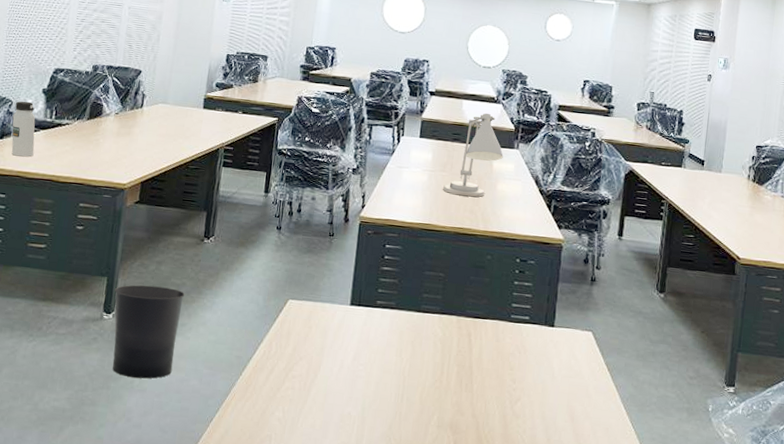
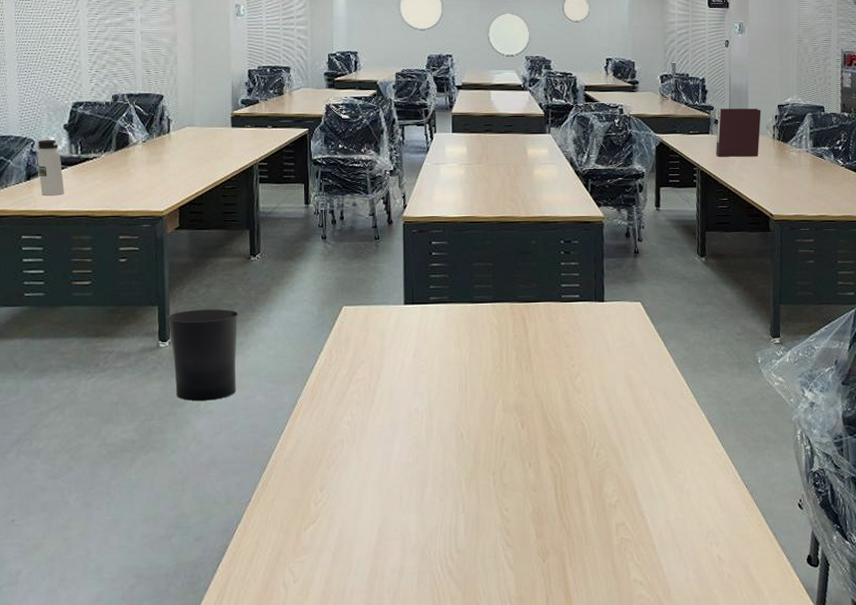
desk lamp: present [443,113,503,198] -> none [481,101,536,185]
binder: none [686,142,738,197] -> present [716,108,761,157]

